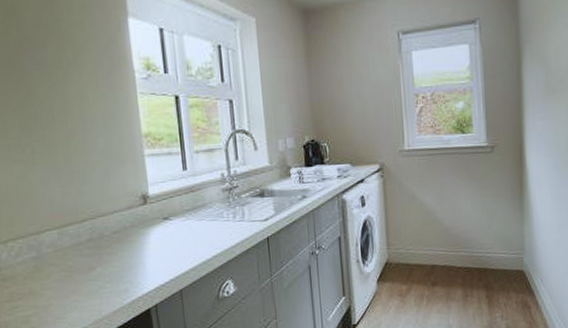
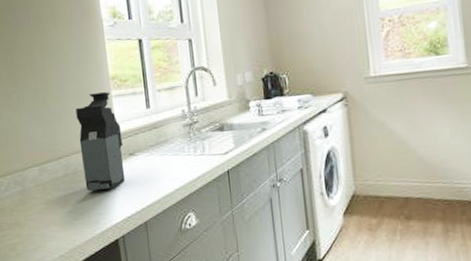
coffee maker: none [103,150,159,257] -> present [76,92,126,191]

